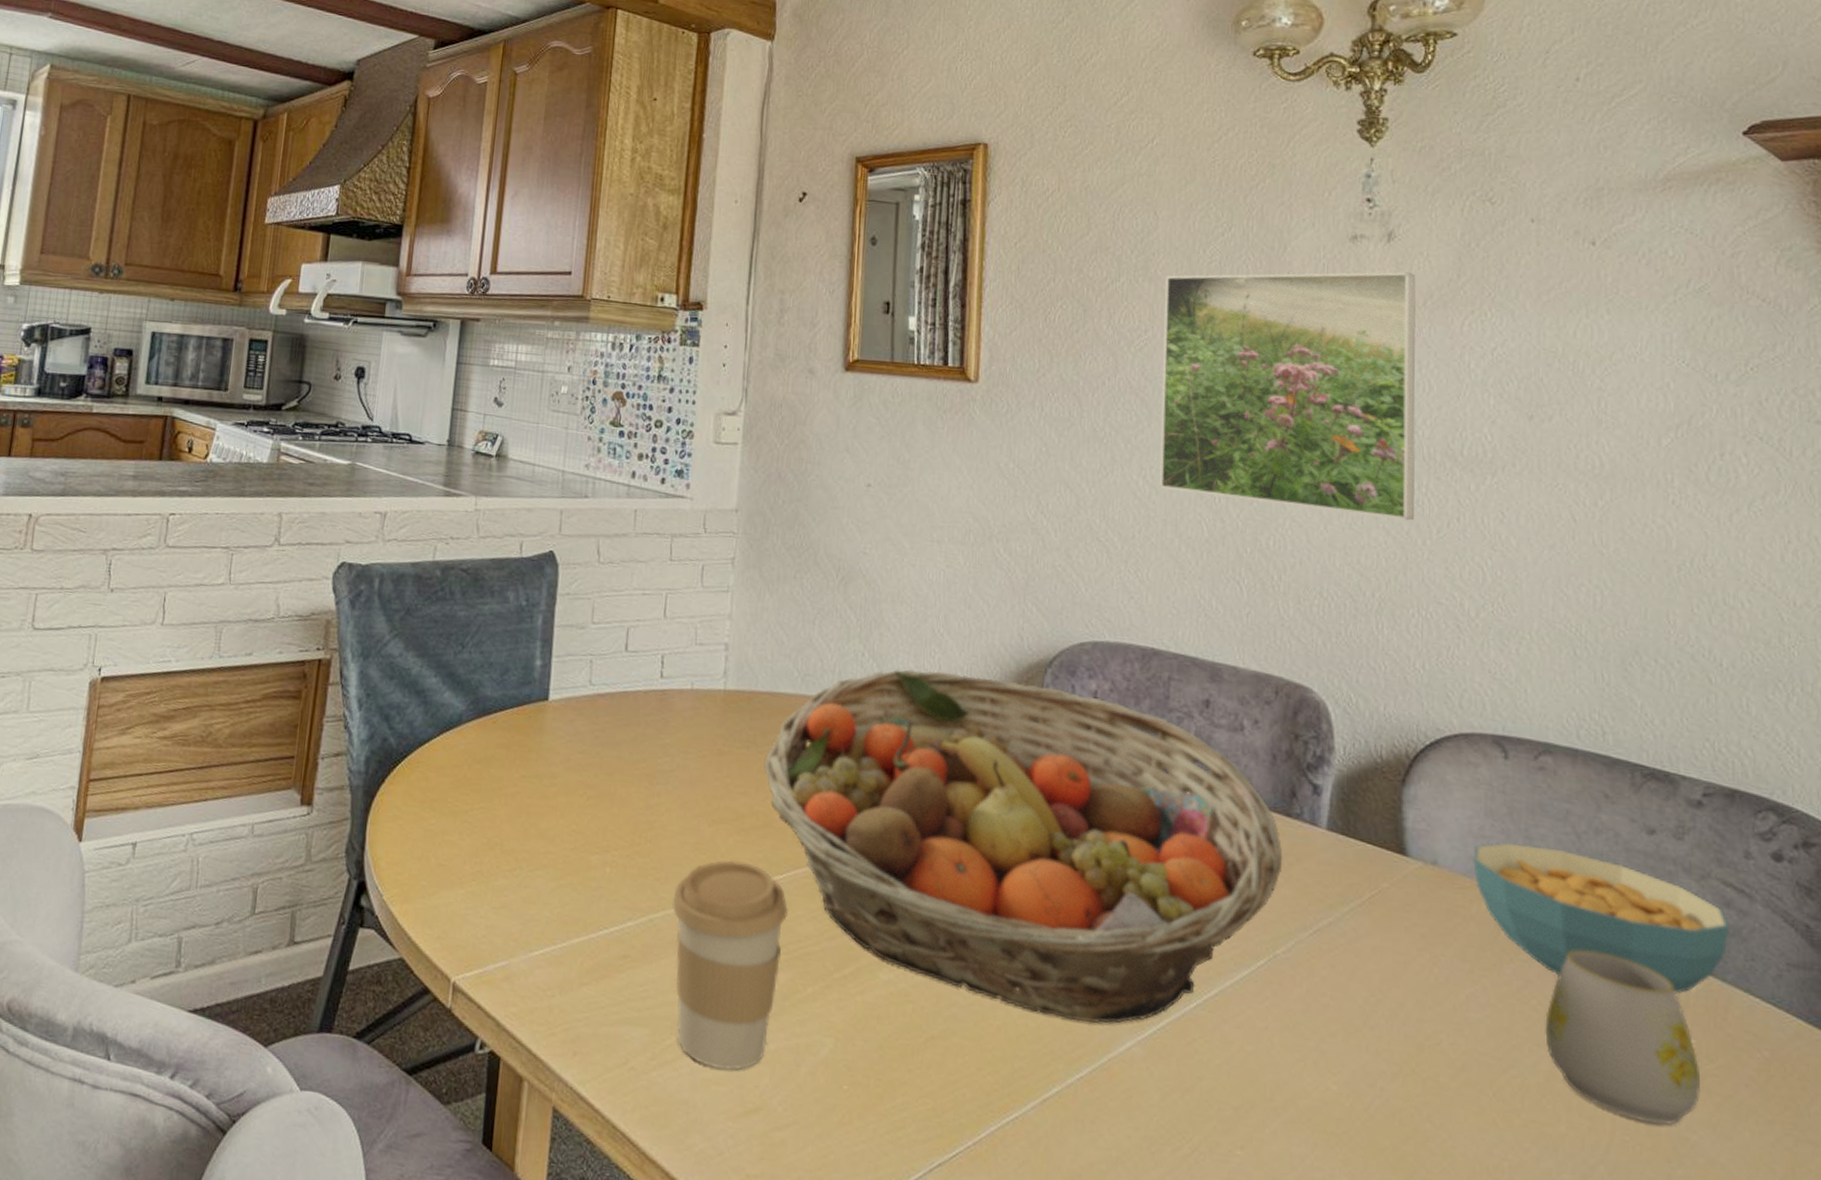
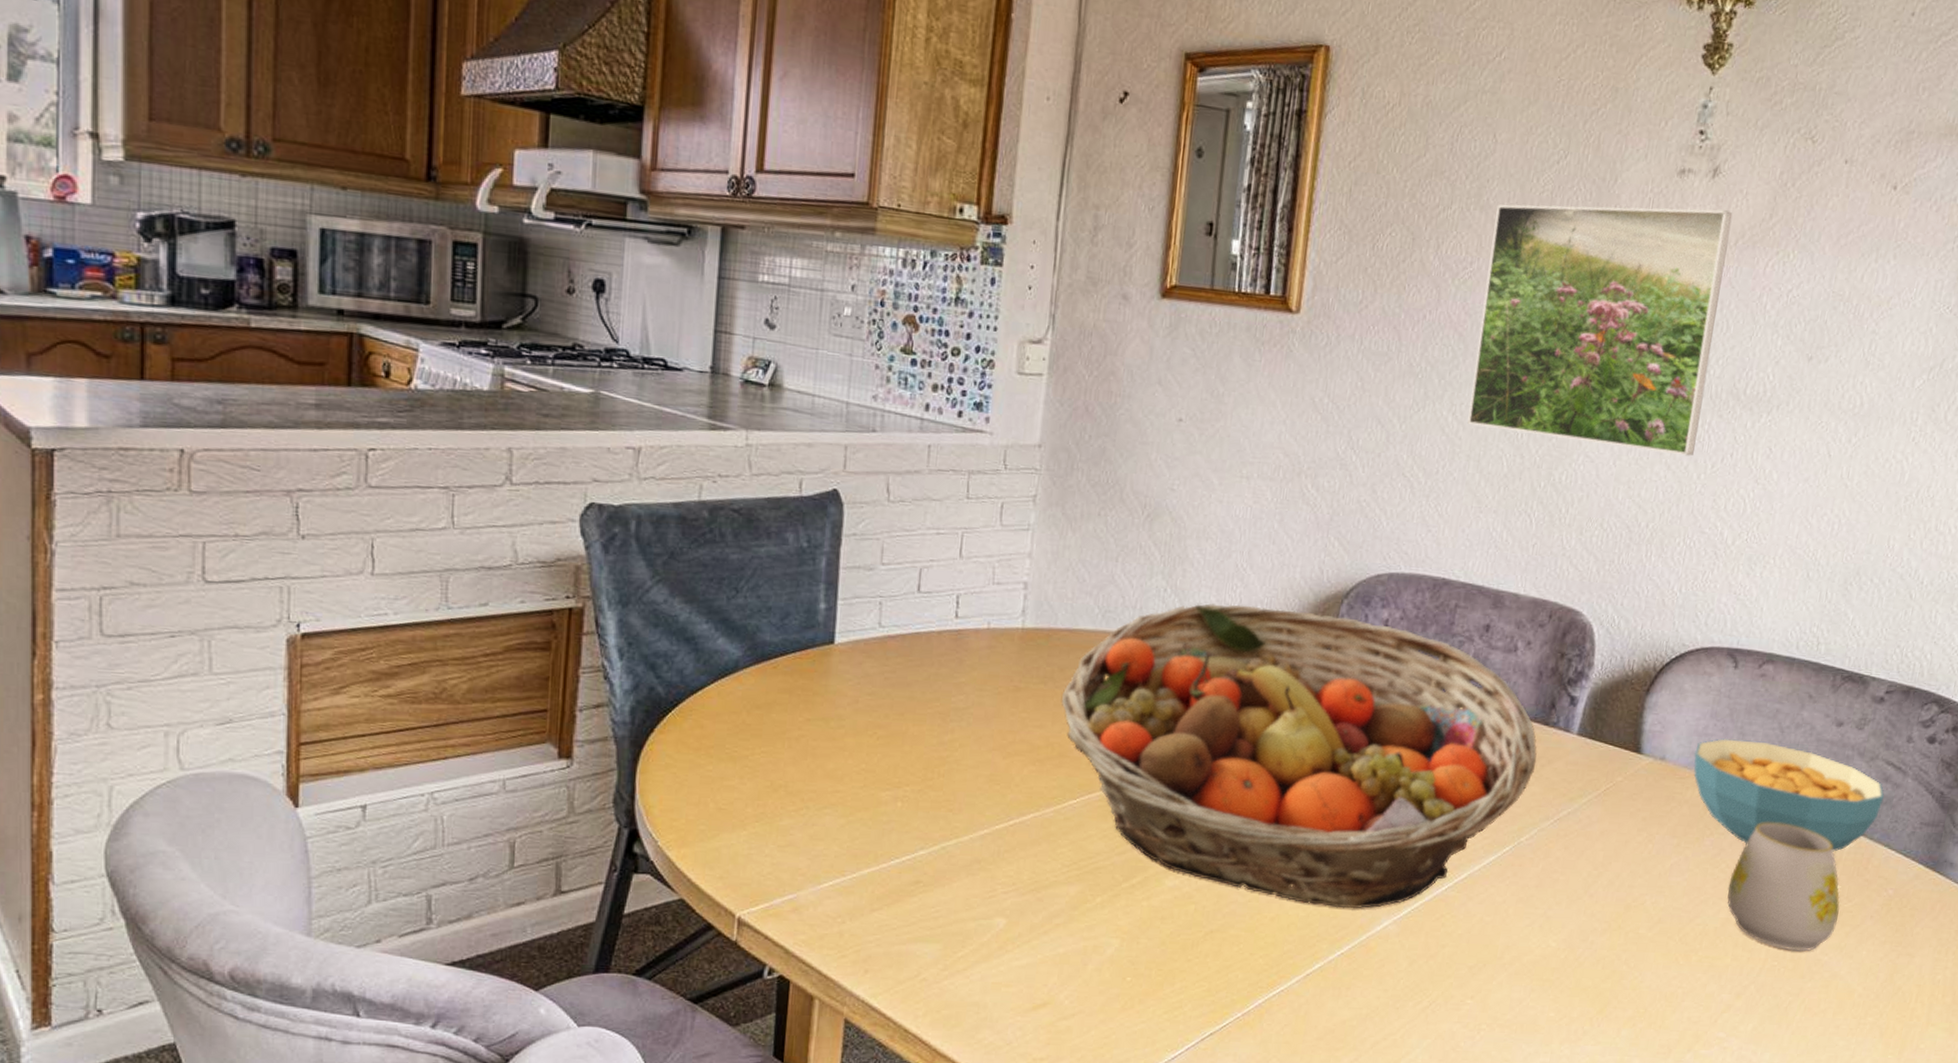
coffee cup: present [671,860,789,1071] -> none [964,789,1081,974]

